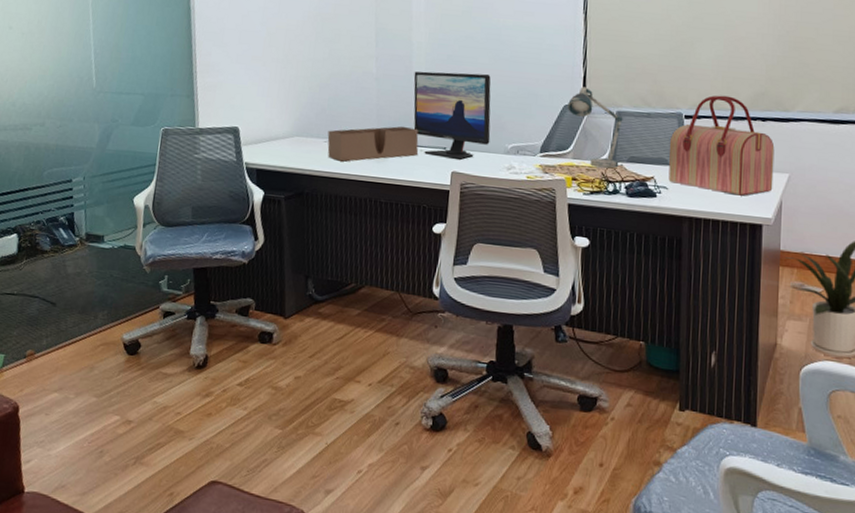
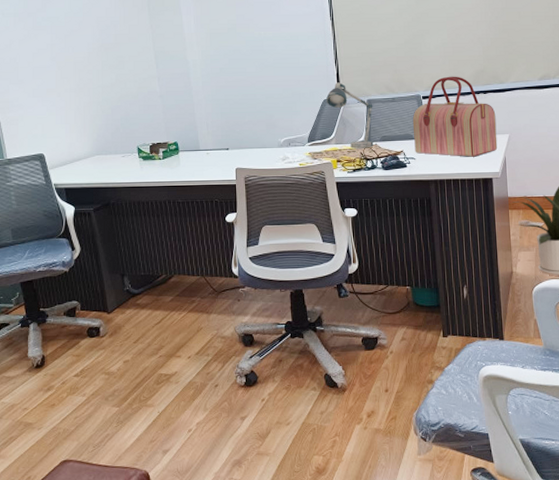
desk organizer: present [327,126,419,162] -> none [124,134,206,172]
computer monitor: present [413,71,491,161] -> none [193,81,265,158]

